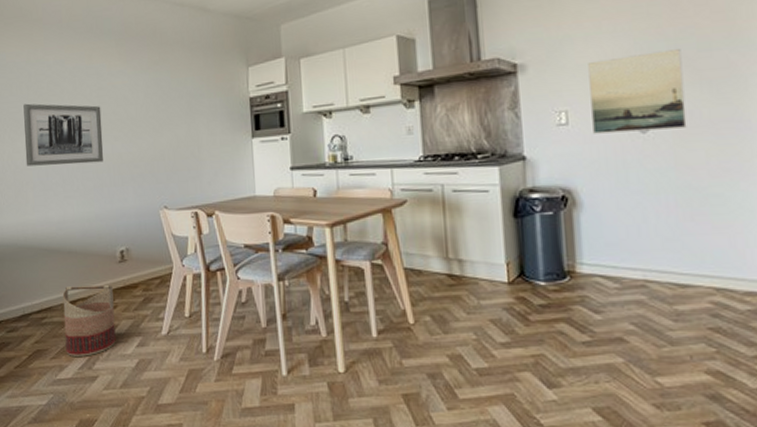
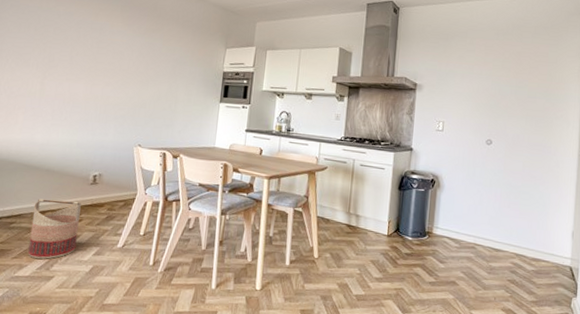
wall art: present [23,103,104,166] -> none [21,41,99,101]
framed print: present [588,49,687,134] -> none [458,91,518,145]

